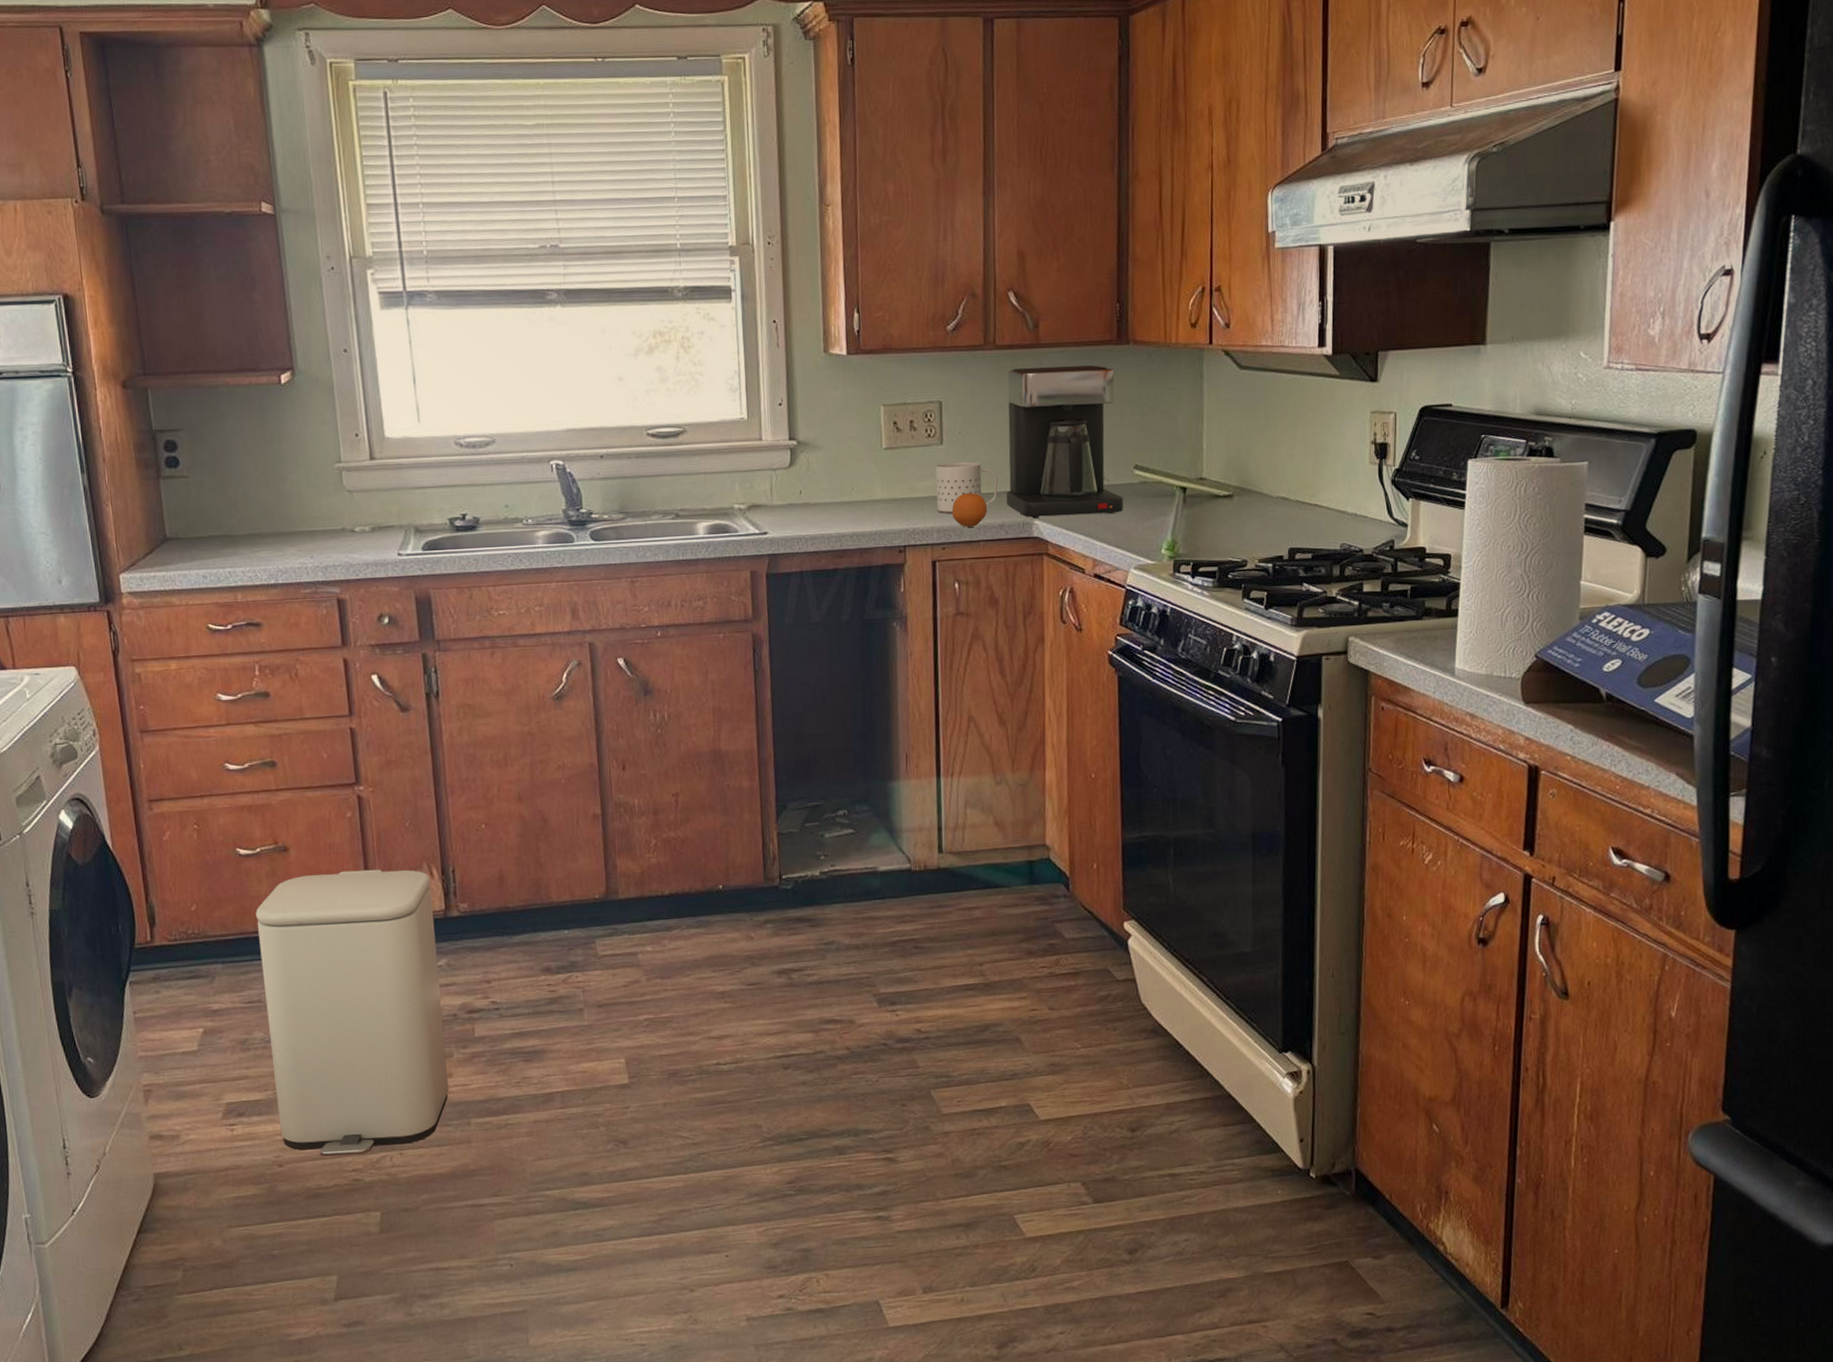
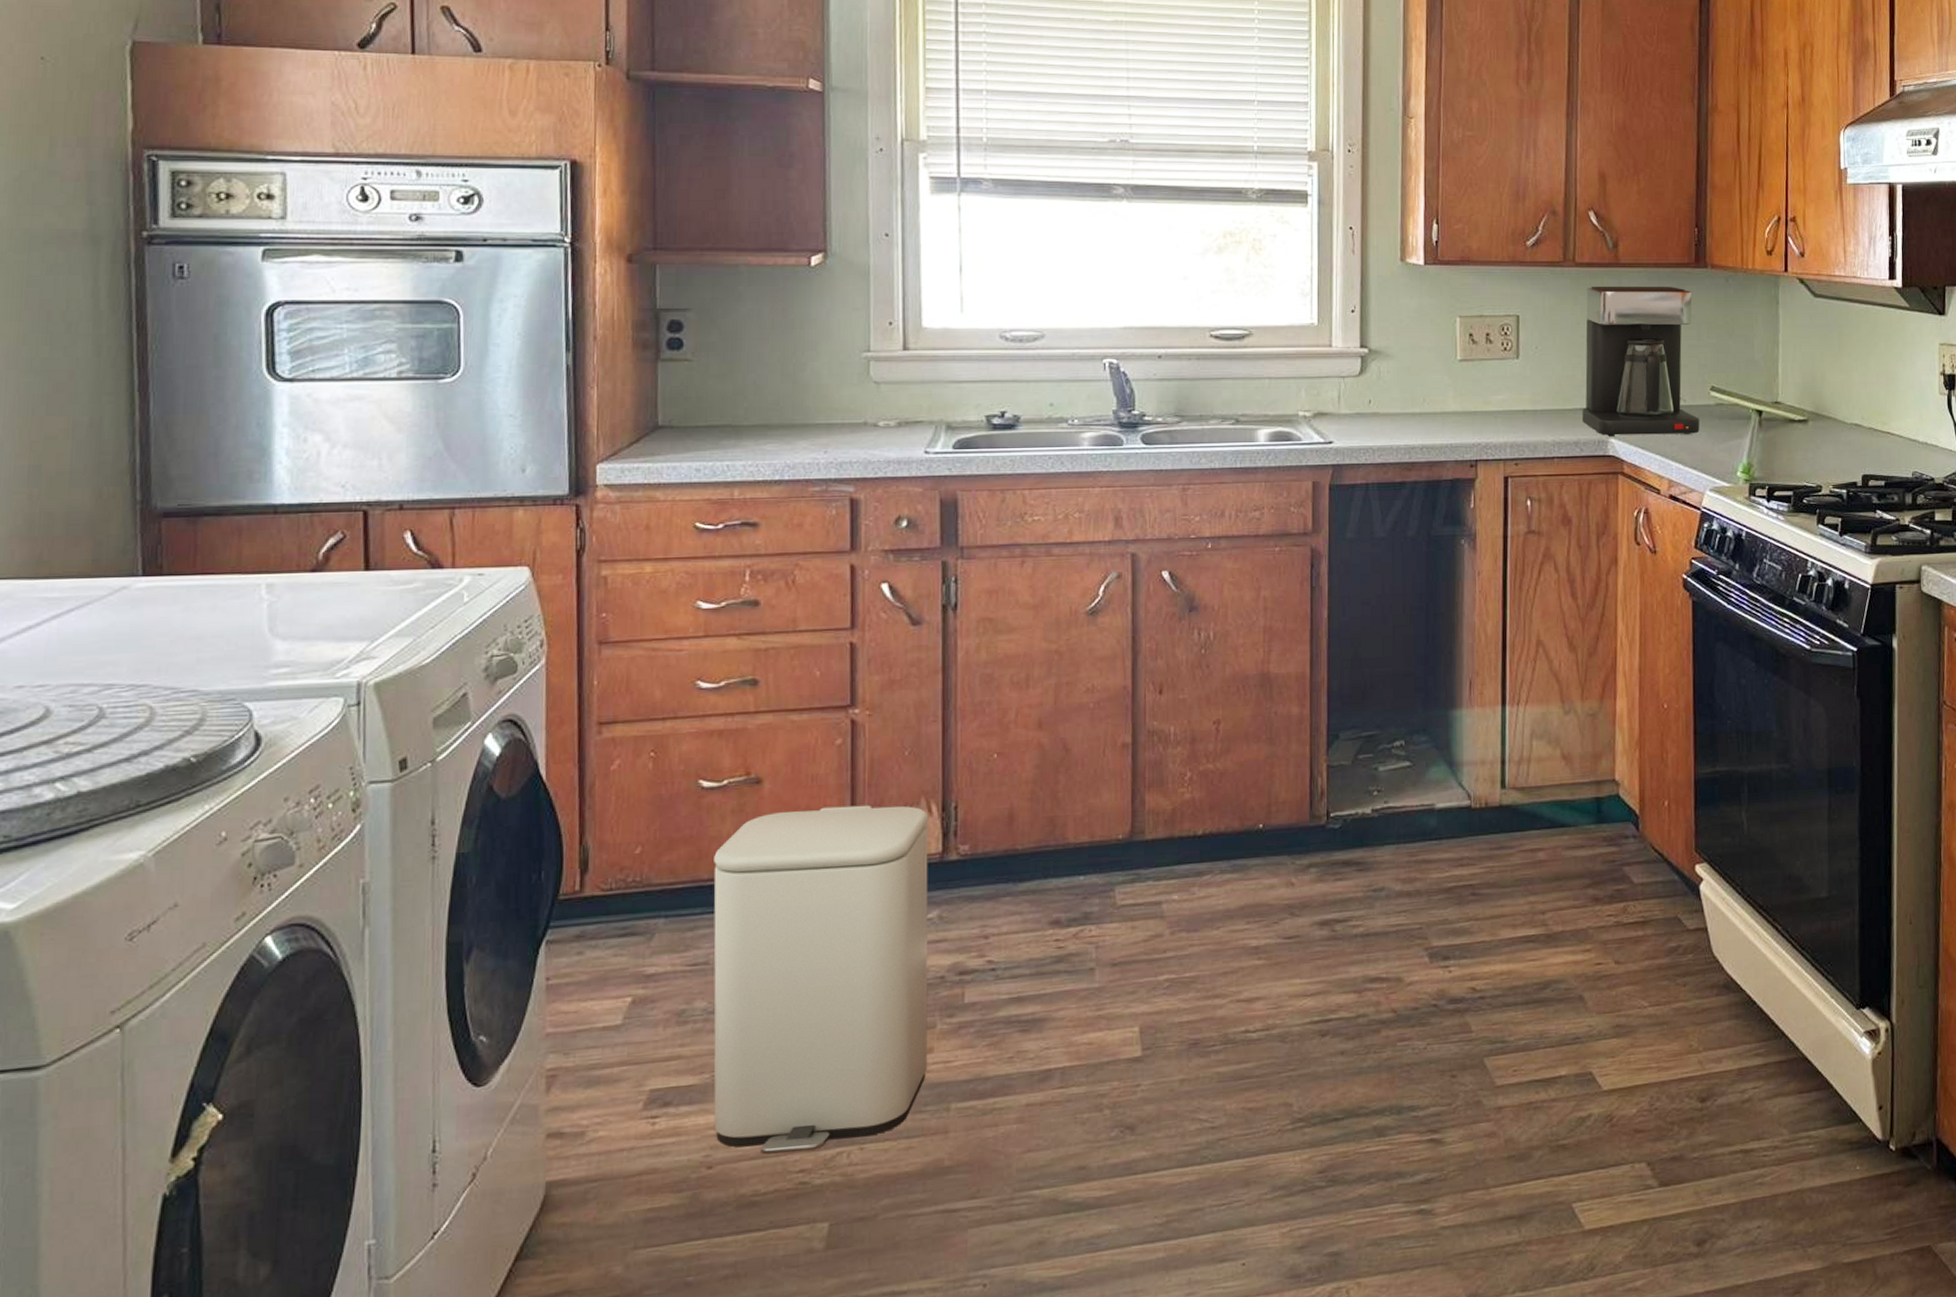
mug: present [935,461,998,514] -> none [1510,377,1574,428]
fruit: present [952,492,988,527] -> none [1526,408,1563,443]

